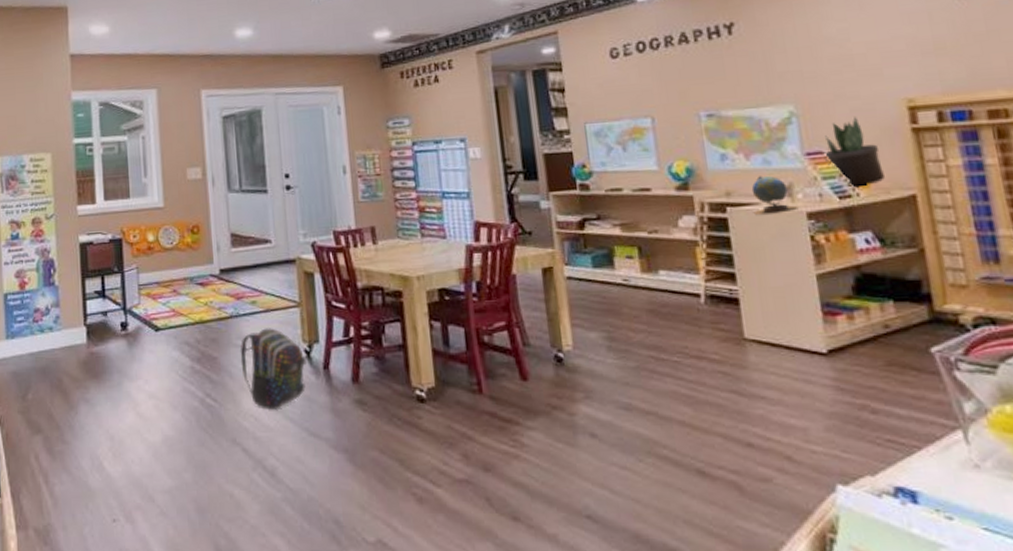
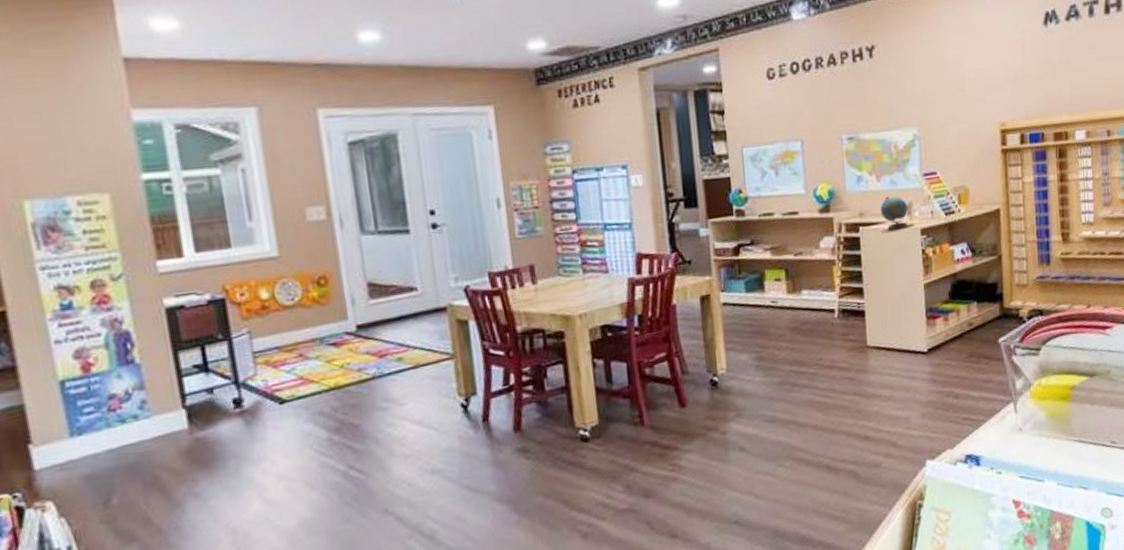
backpack: present [240,328,306,408] -> none [386,385,464,472]
planter: present [823,117,885,186] -> none [936,139,979,203]

